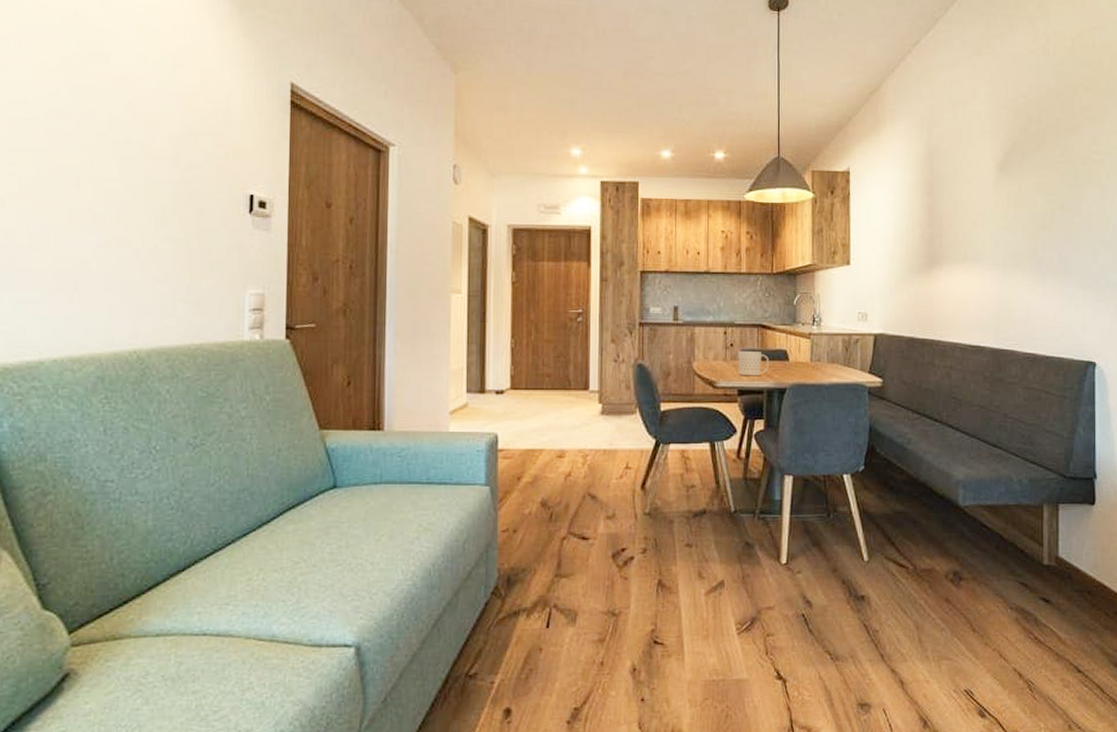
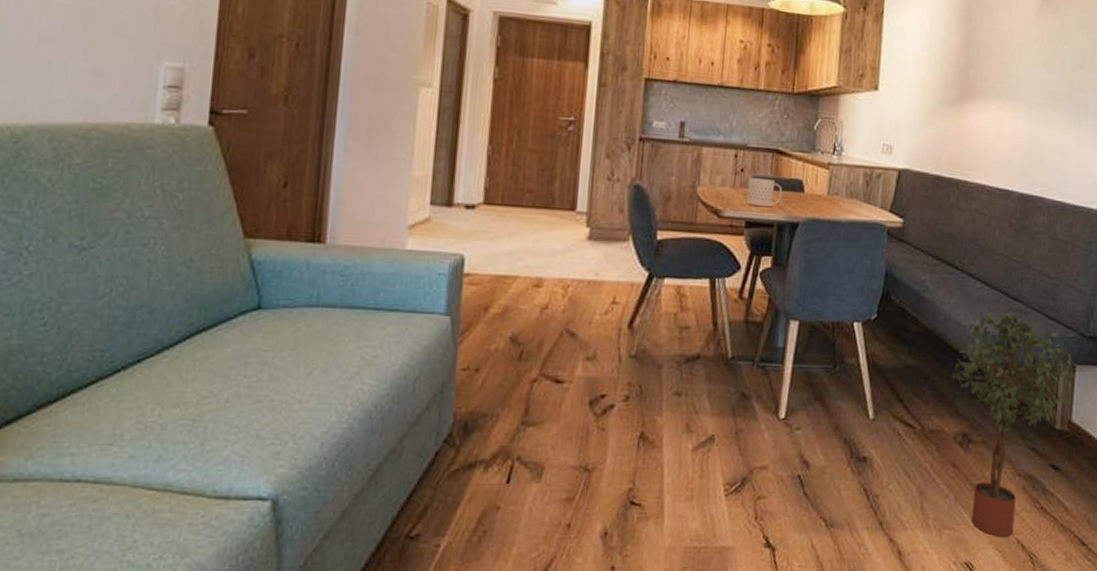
potted tree: none [938,459,1061,666] -> present [951,313,1078,537]

